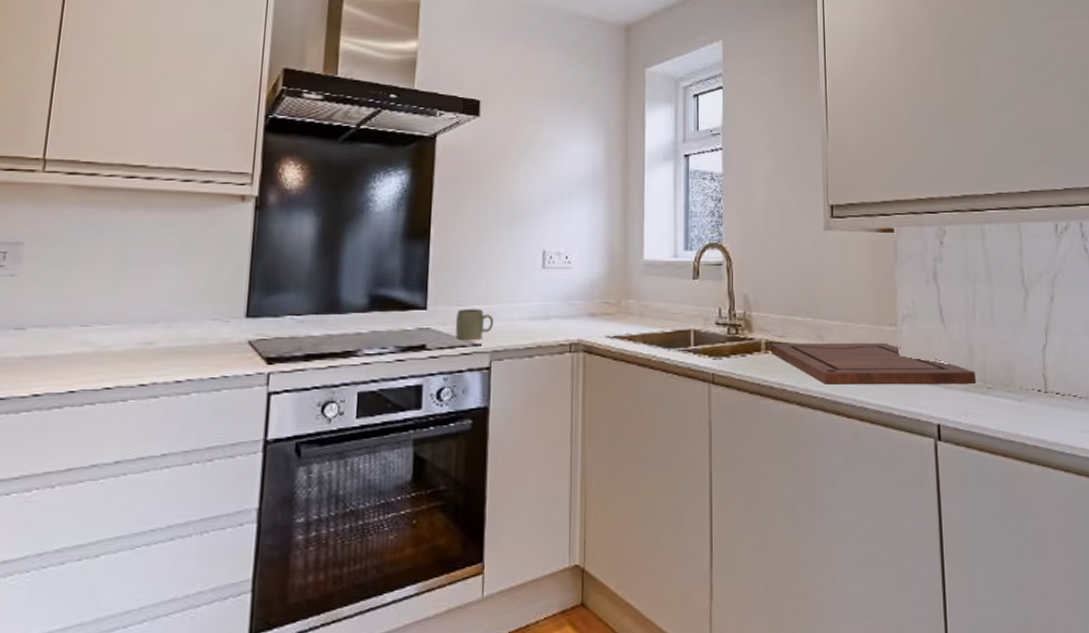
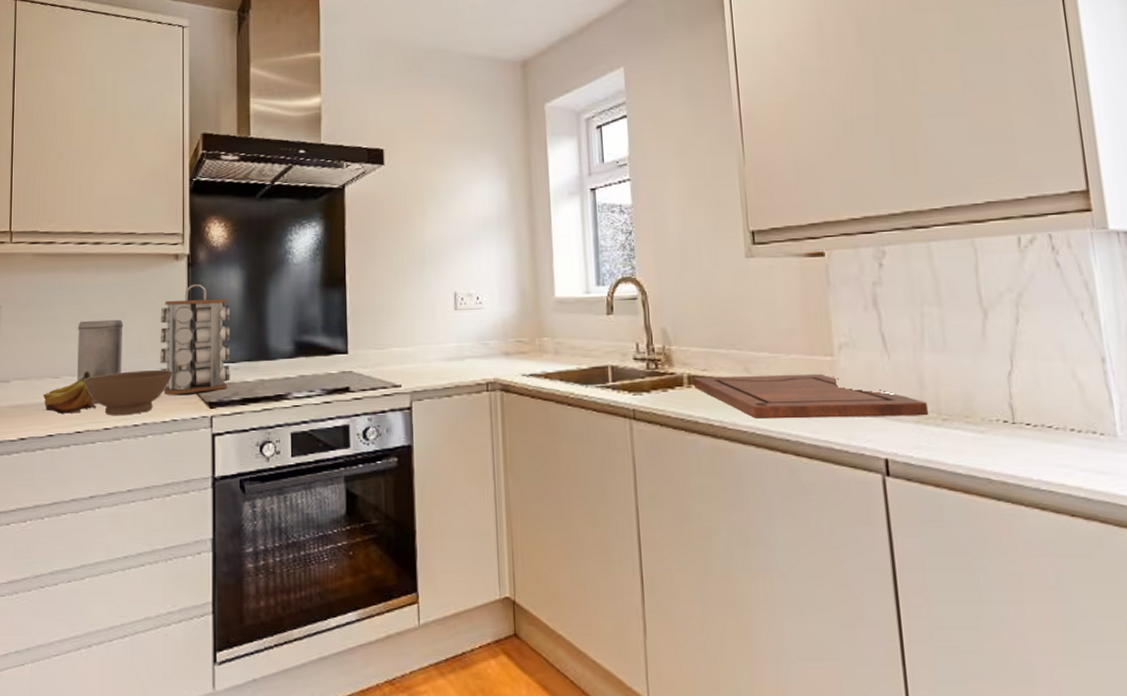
fruit: none [67,320,133,367] -> present [43,371,97,414]
canister: none [112,263,174,357] -> present [77,319,123,404]
bowl: none [119,321,229,371] -> present [83,370,174,416]
spice rack: none [213,228,300,350] -> present [160,283,230,396]
mug: present [455,309,493,341] -> none [375,352,411,383]

